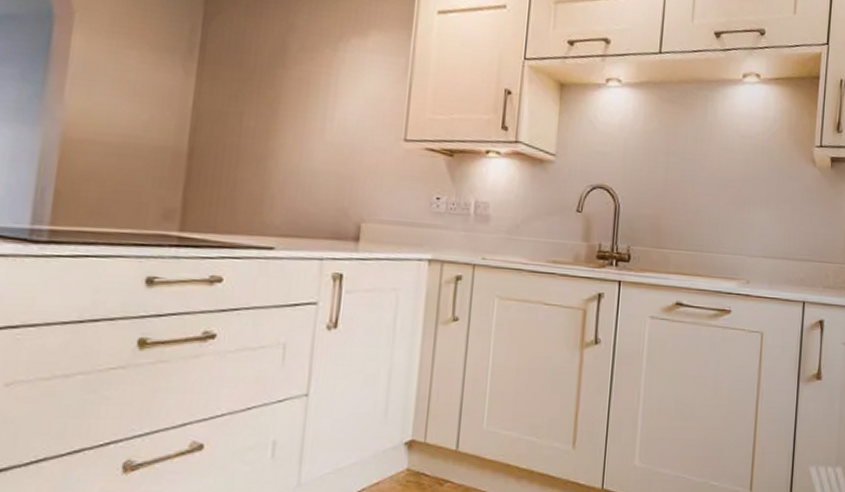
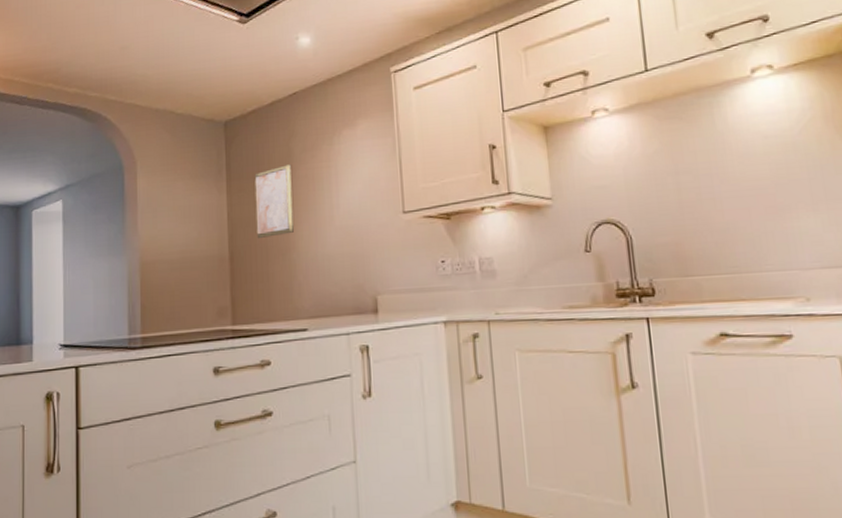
wall art: none [227,60,283,139] -> present [254,164,294,238]

